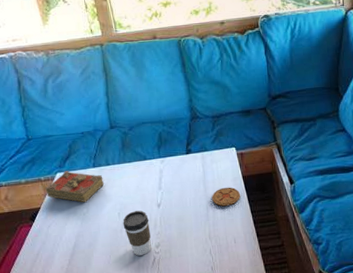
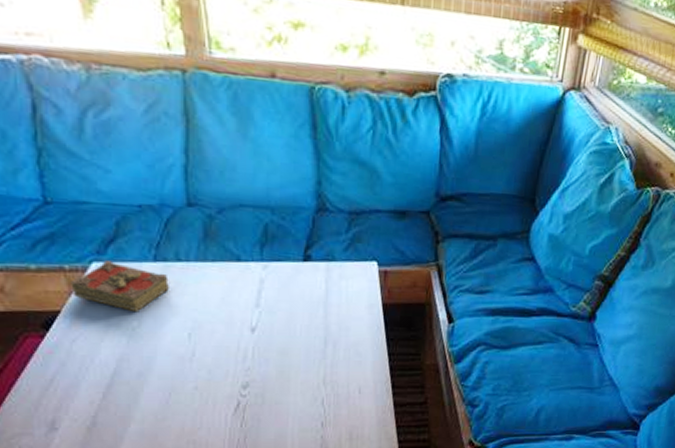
coffee cup: present [123,210,151,256] -> none [194,333,236,397]
coaster: present [212,187,240,206] -> none [334,316,376,342]

